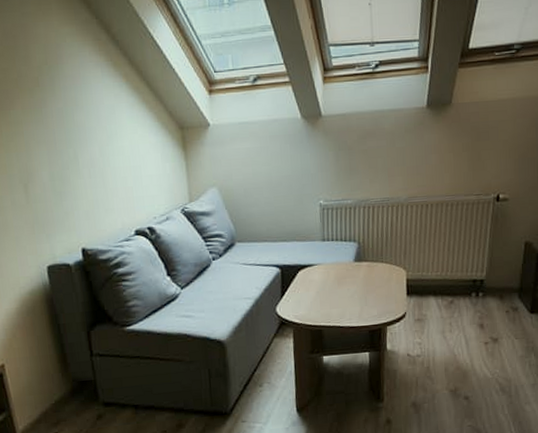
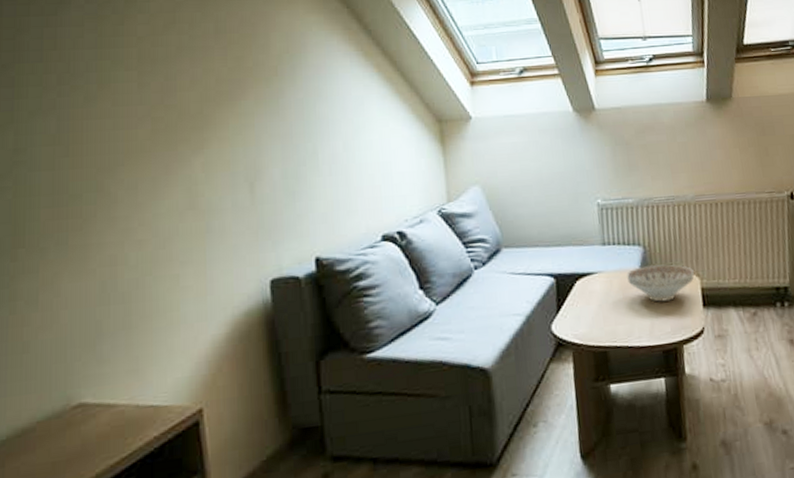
decorative bowl: none [342,258,401,290] -> present [627,264,694,302]

